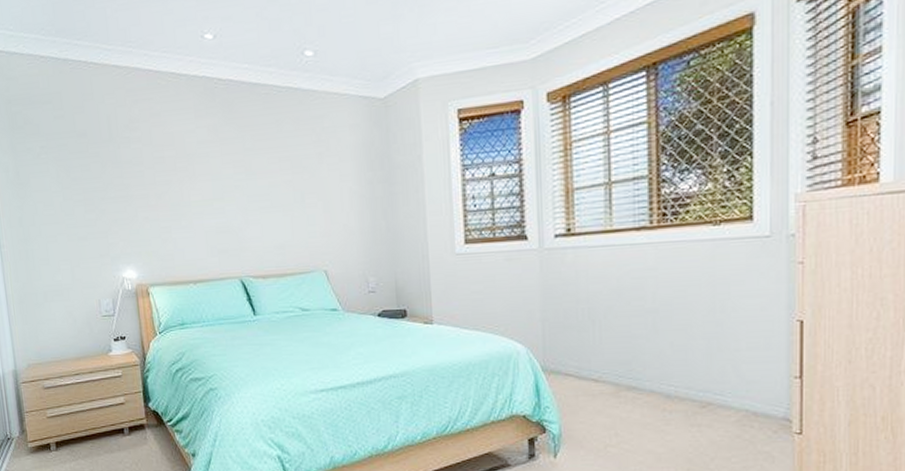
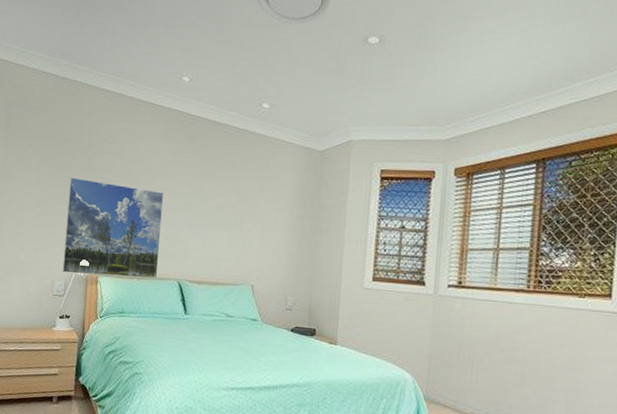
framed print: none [96,176,216,289] -> present [62,177,164,279]

